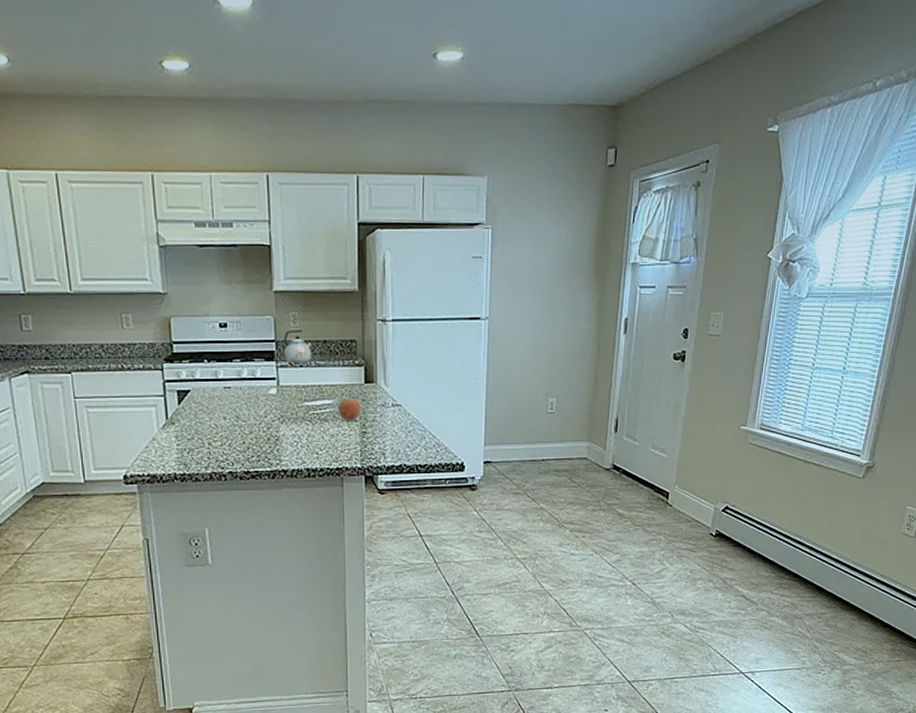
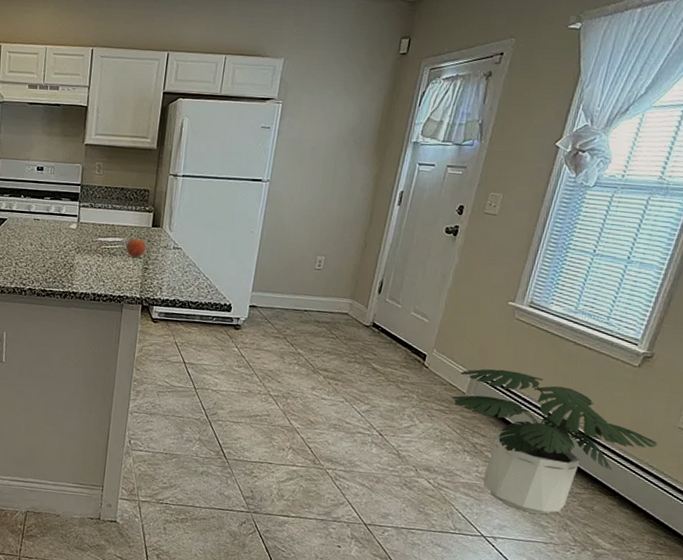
kettle: present [283,329,313,363] -> none [86,177,112,205]
potted plant: none [697,498,887,642] -> present [451,368,658,515]

